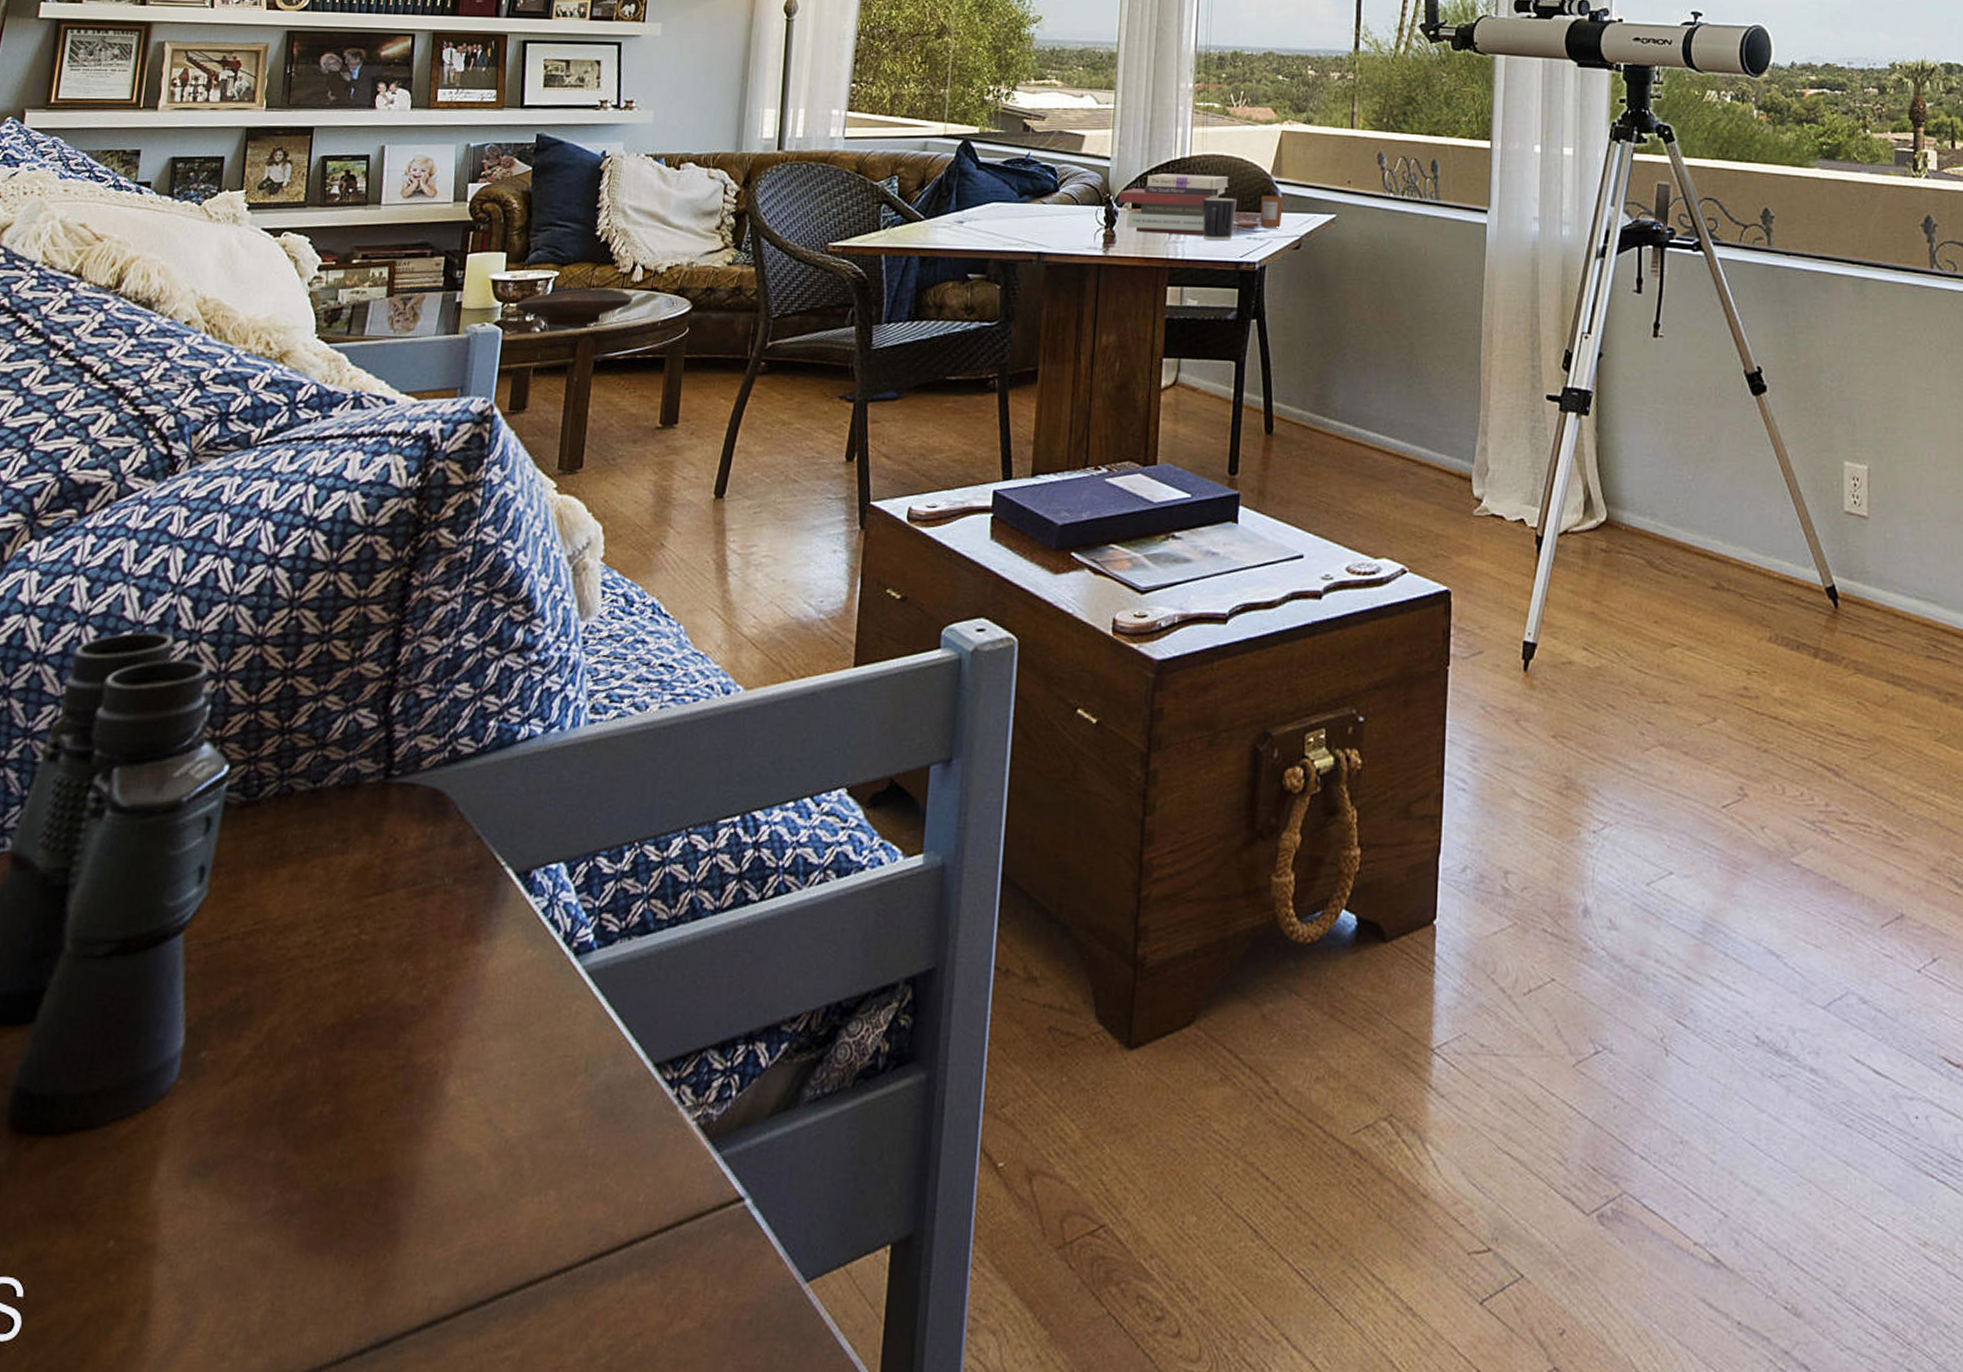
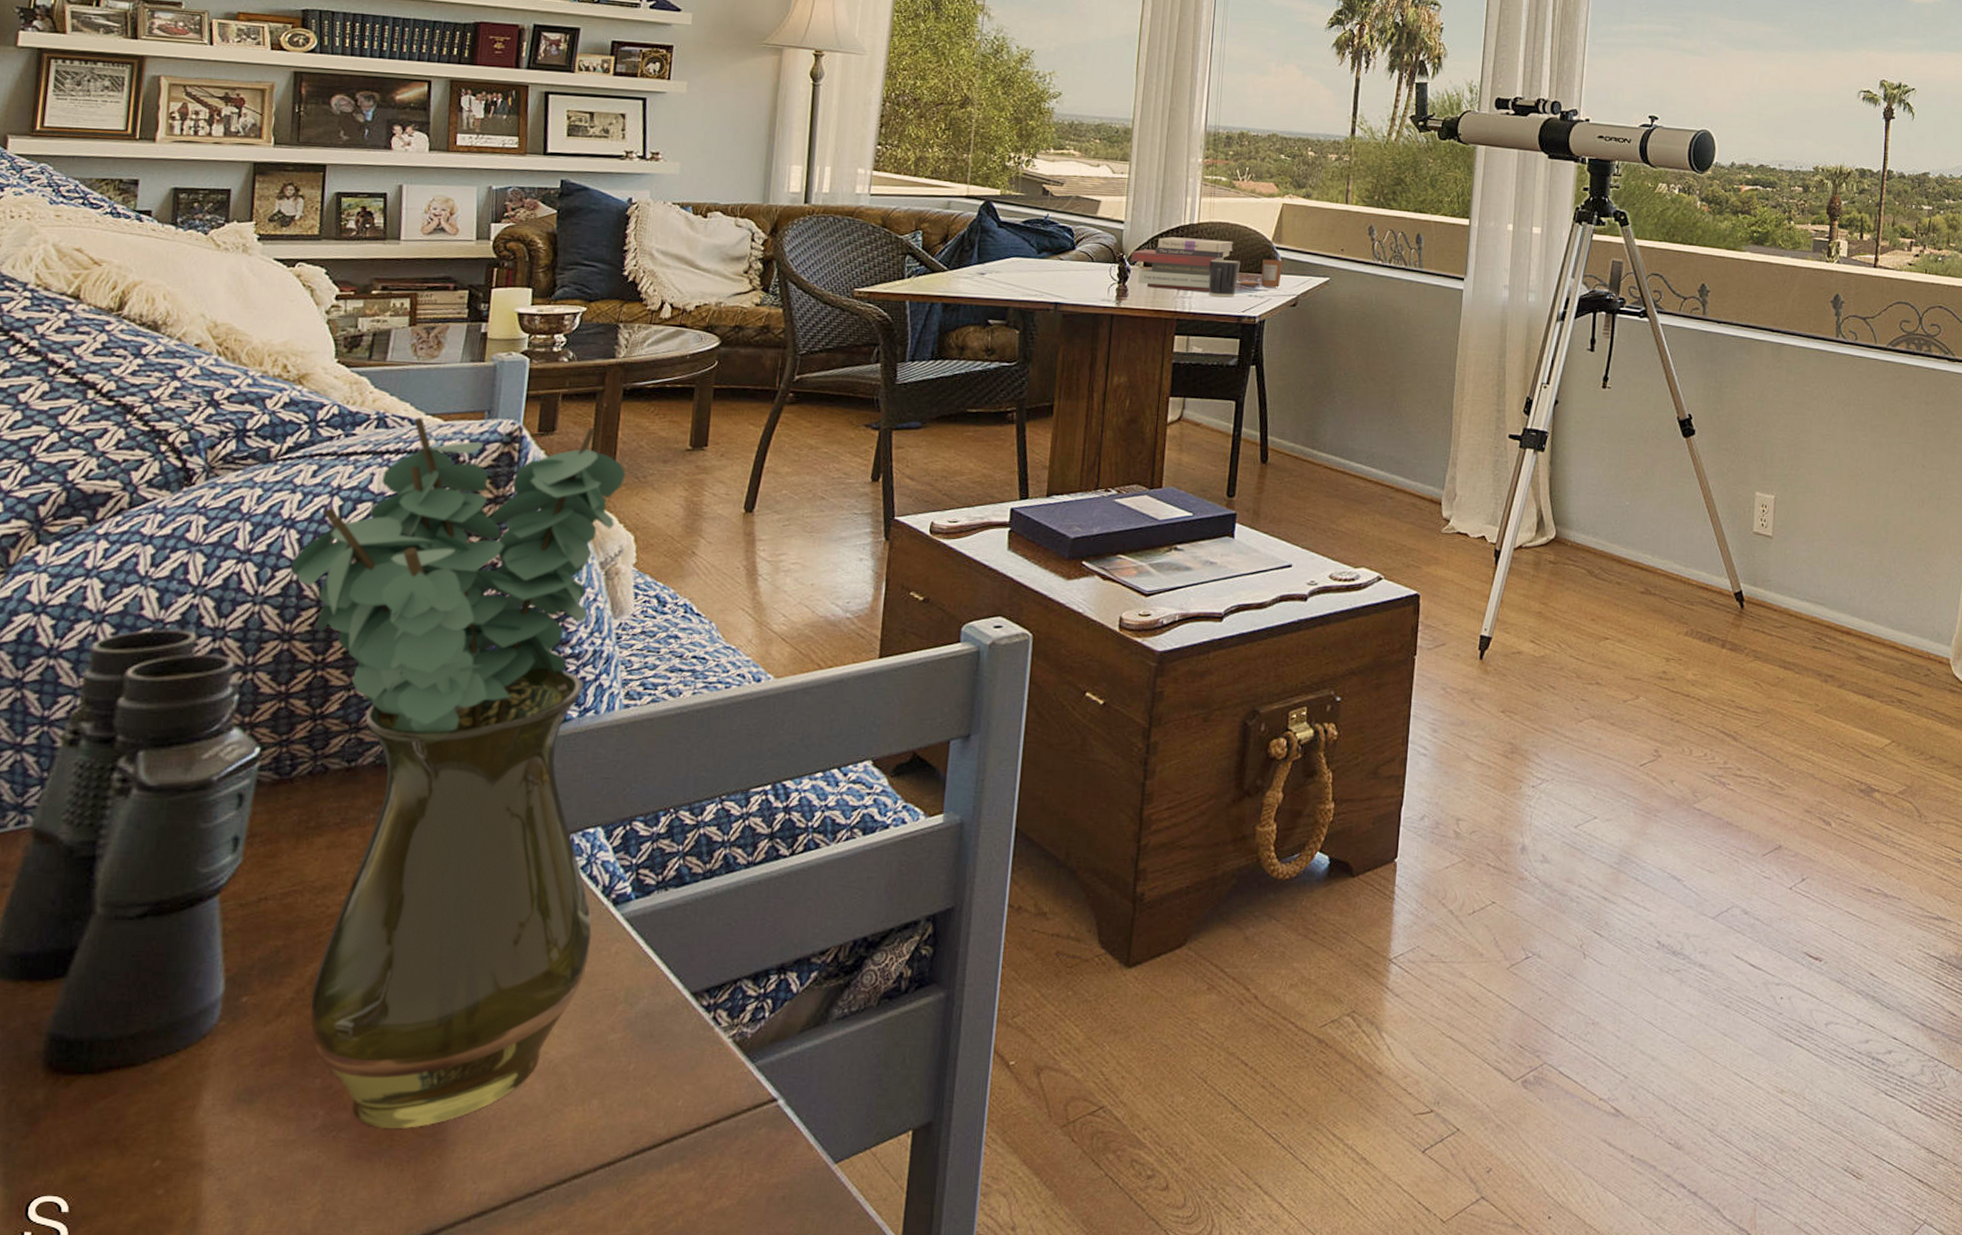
vase: none [266,396,596,1215] -> present [291,417,626,1128]
decorative bowl: present [515,288,633,327] -> none [542,323,661,357]

